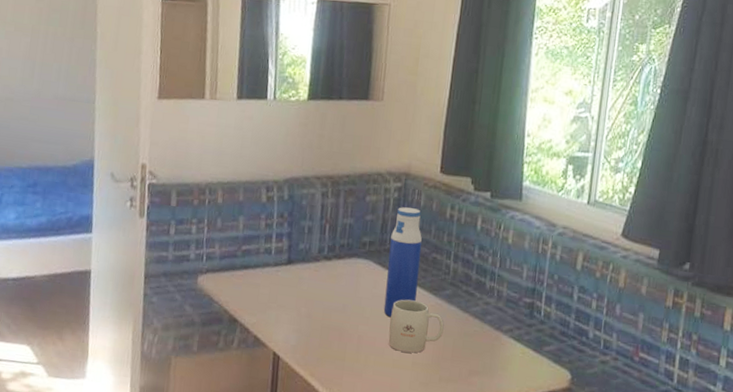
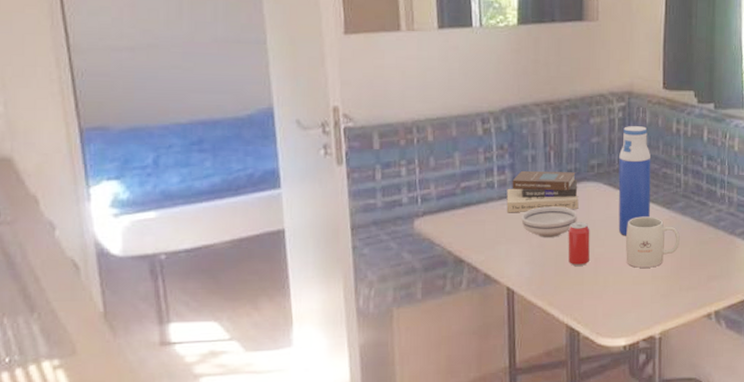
books: none [280,240,349,284] -> present [506,170,579,213]
bowl: none [293,278,346,309] -> present [521,206,577,237]
beer can: none [333,296,357,342] -> present [568,222,590,267]

